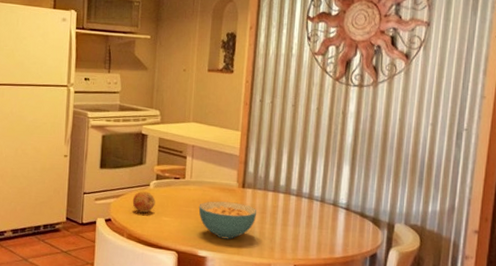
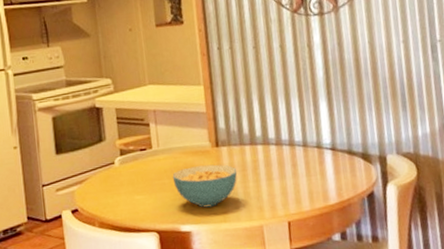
fruit: present [132,191,155,213] -> none [98,170,124,196]

